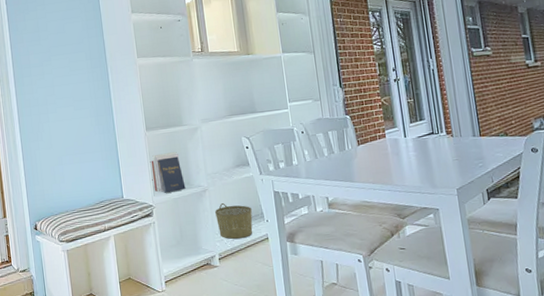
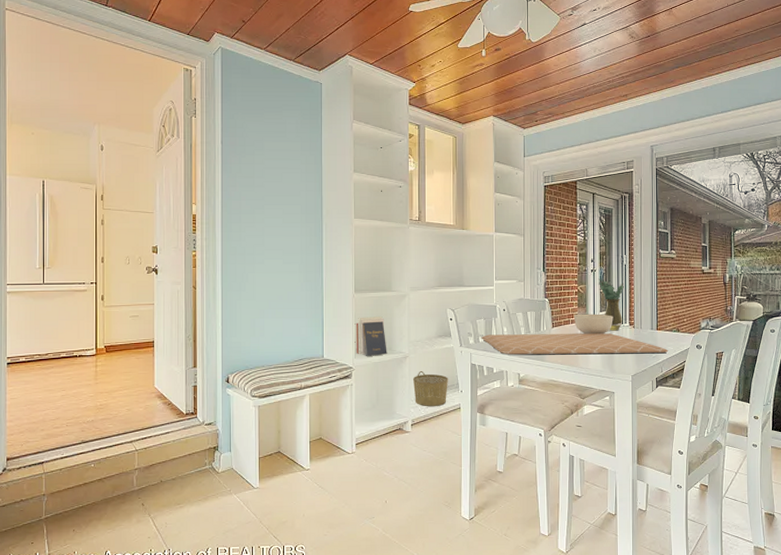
placemat: none [281,145,498,179] -> present [481,333,669,355]
bowl: none [380,125,427,150] -> present [573,314,613,335]
vase: none [403,87,439,143] -> present [598,278,624,331]

